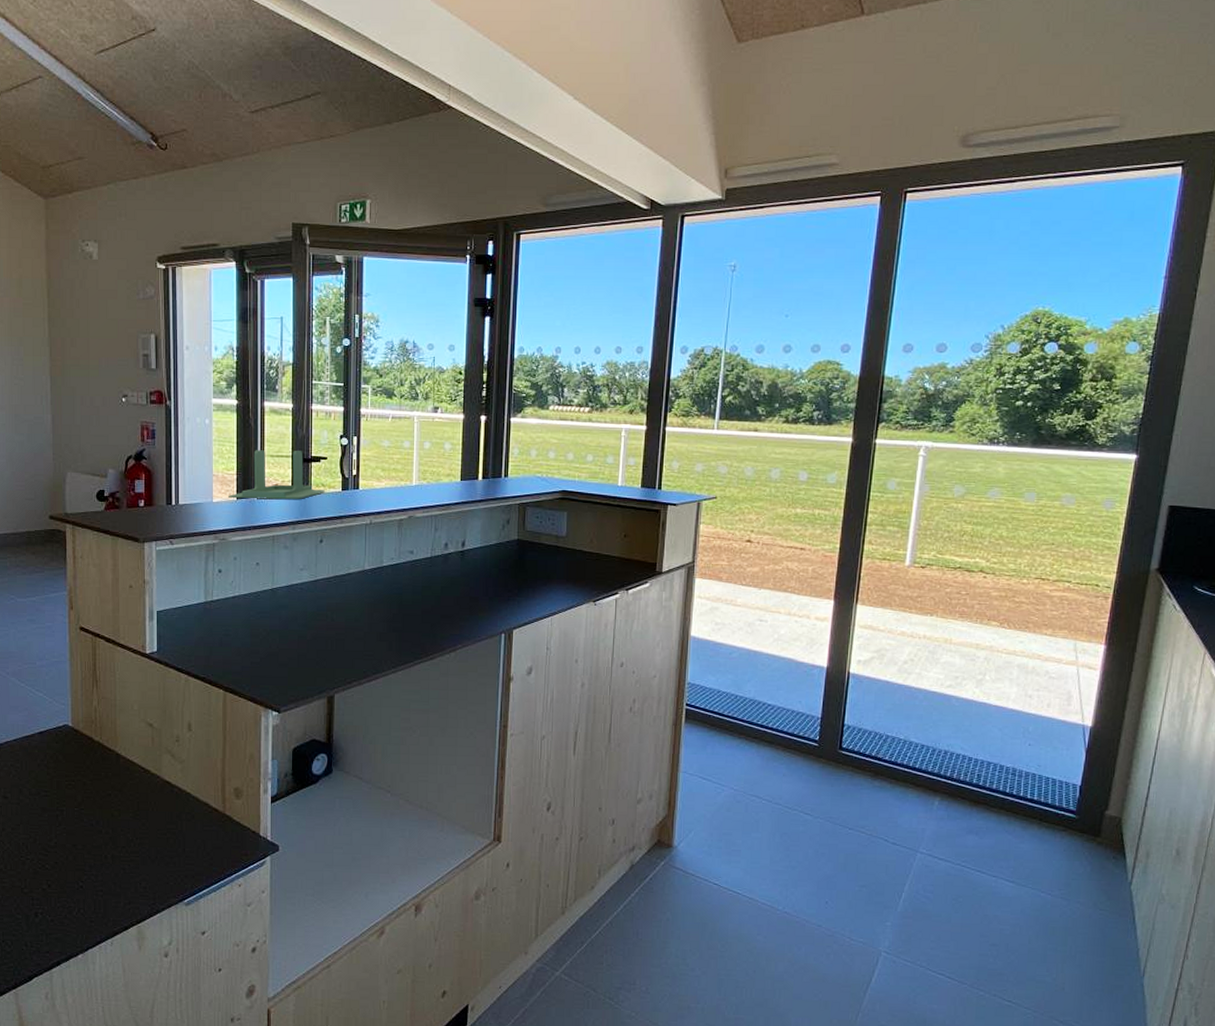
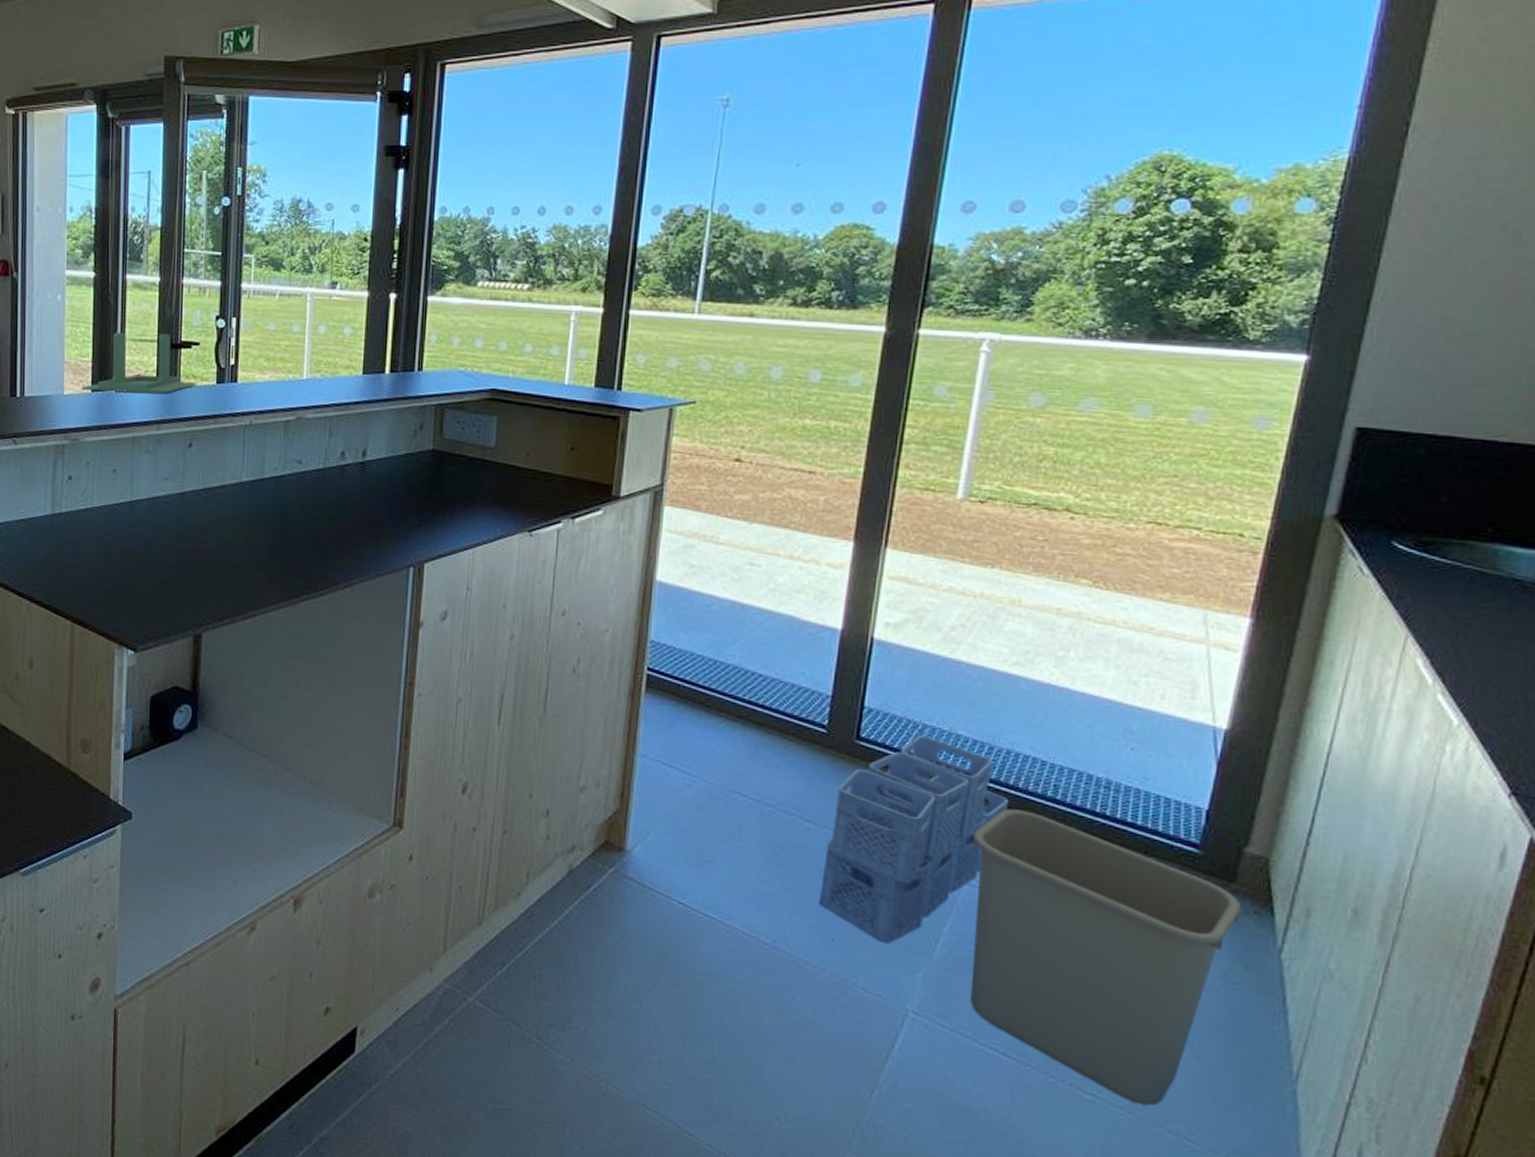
plastic crate: none [816,744,947,902] -> present [819,735,1009,944]
garbage can: none [922,794,1104,1005] -> present [970,809,1241,1106]

